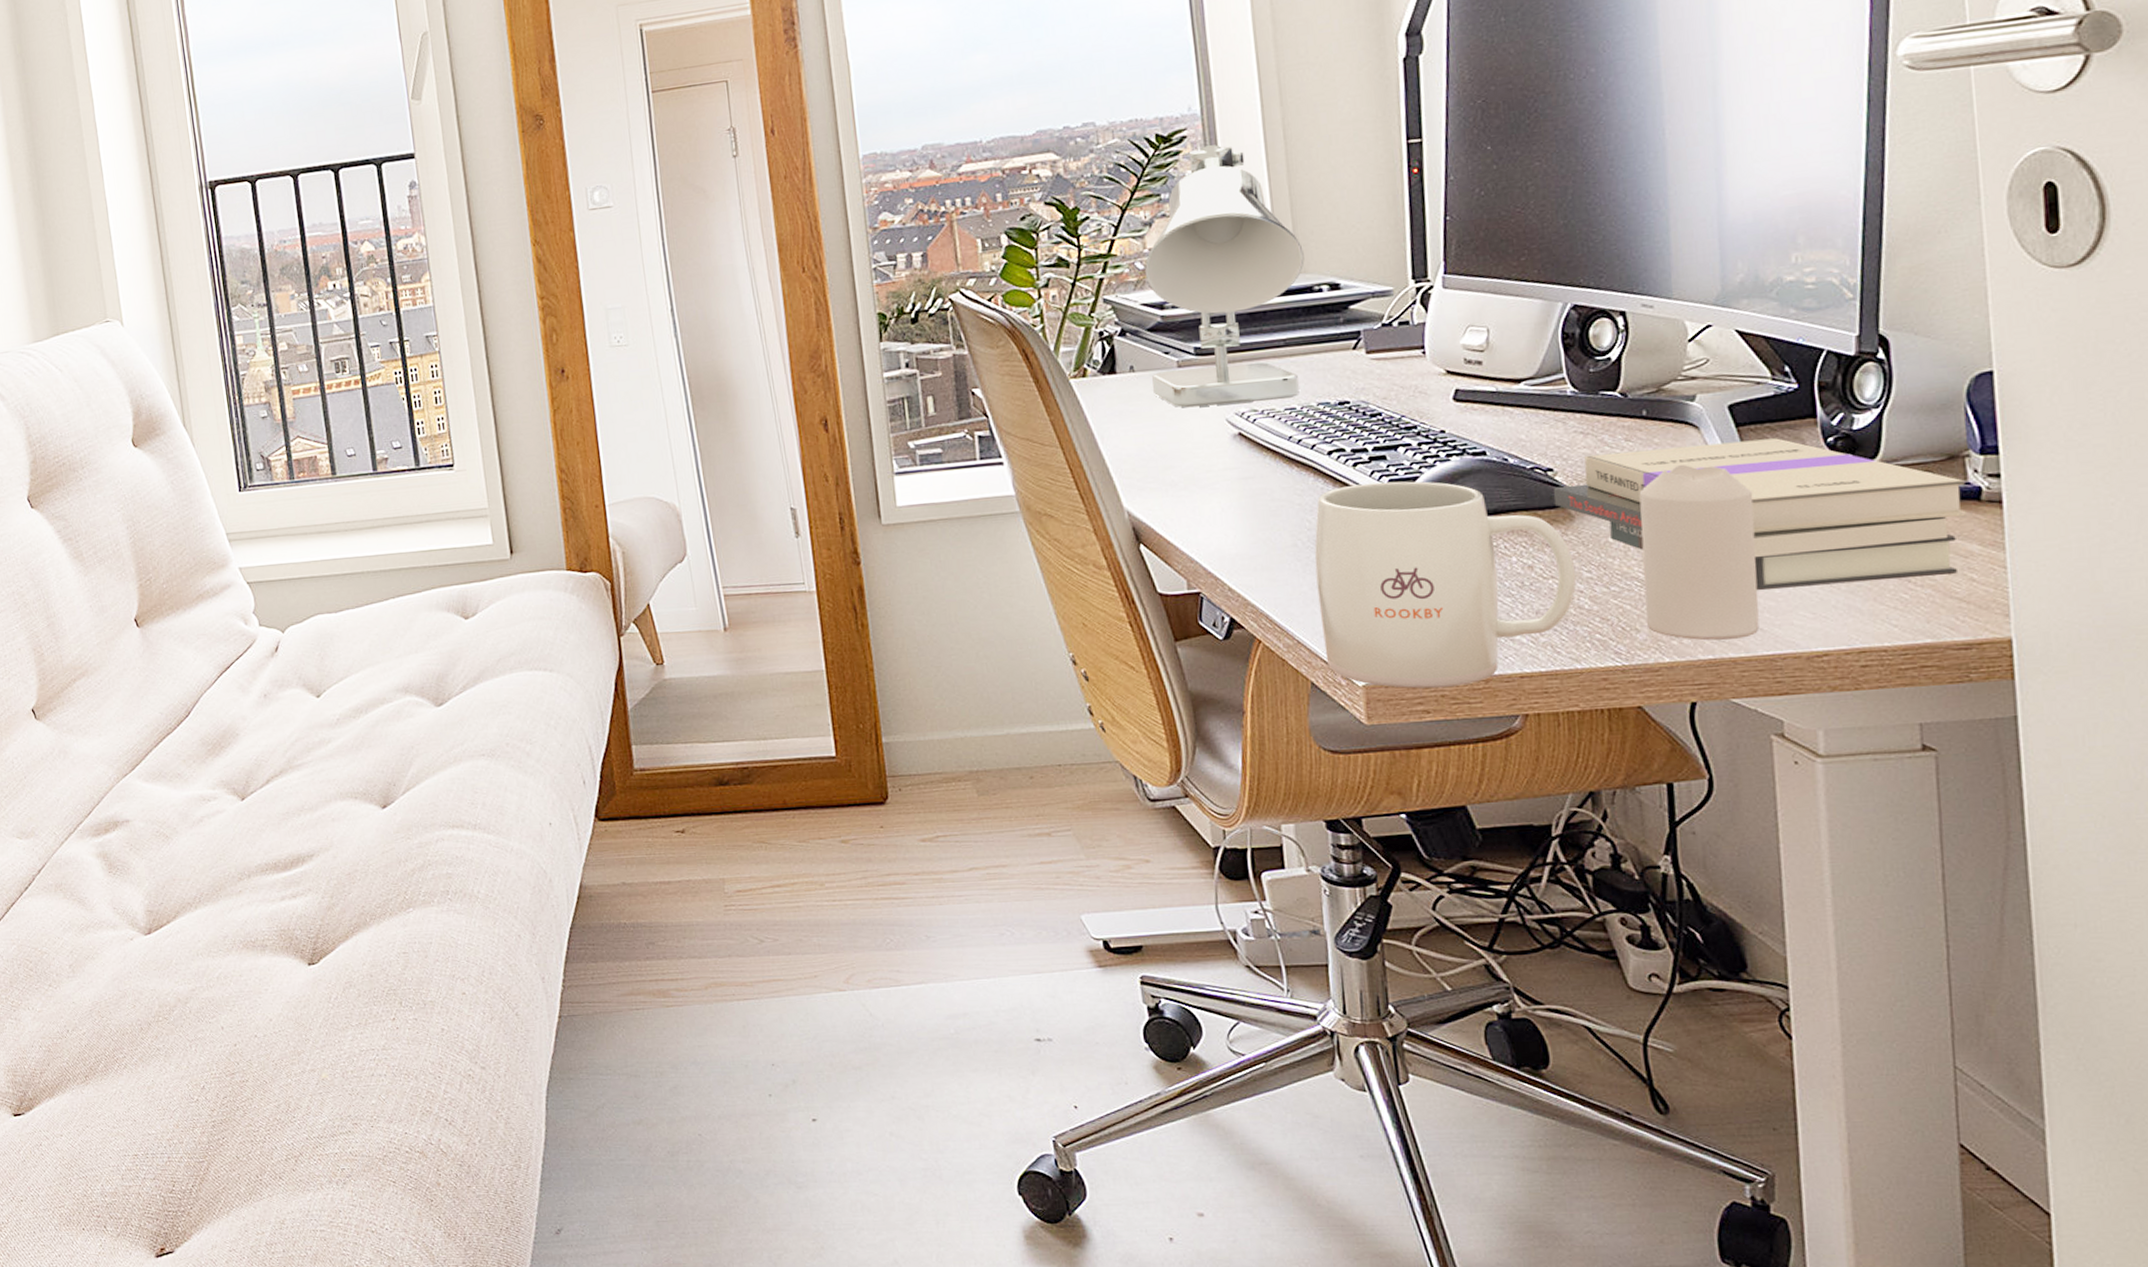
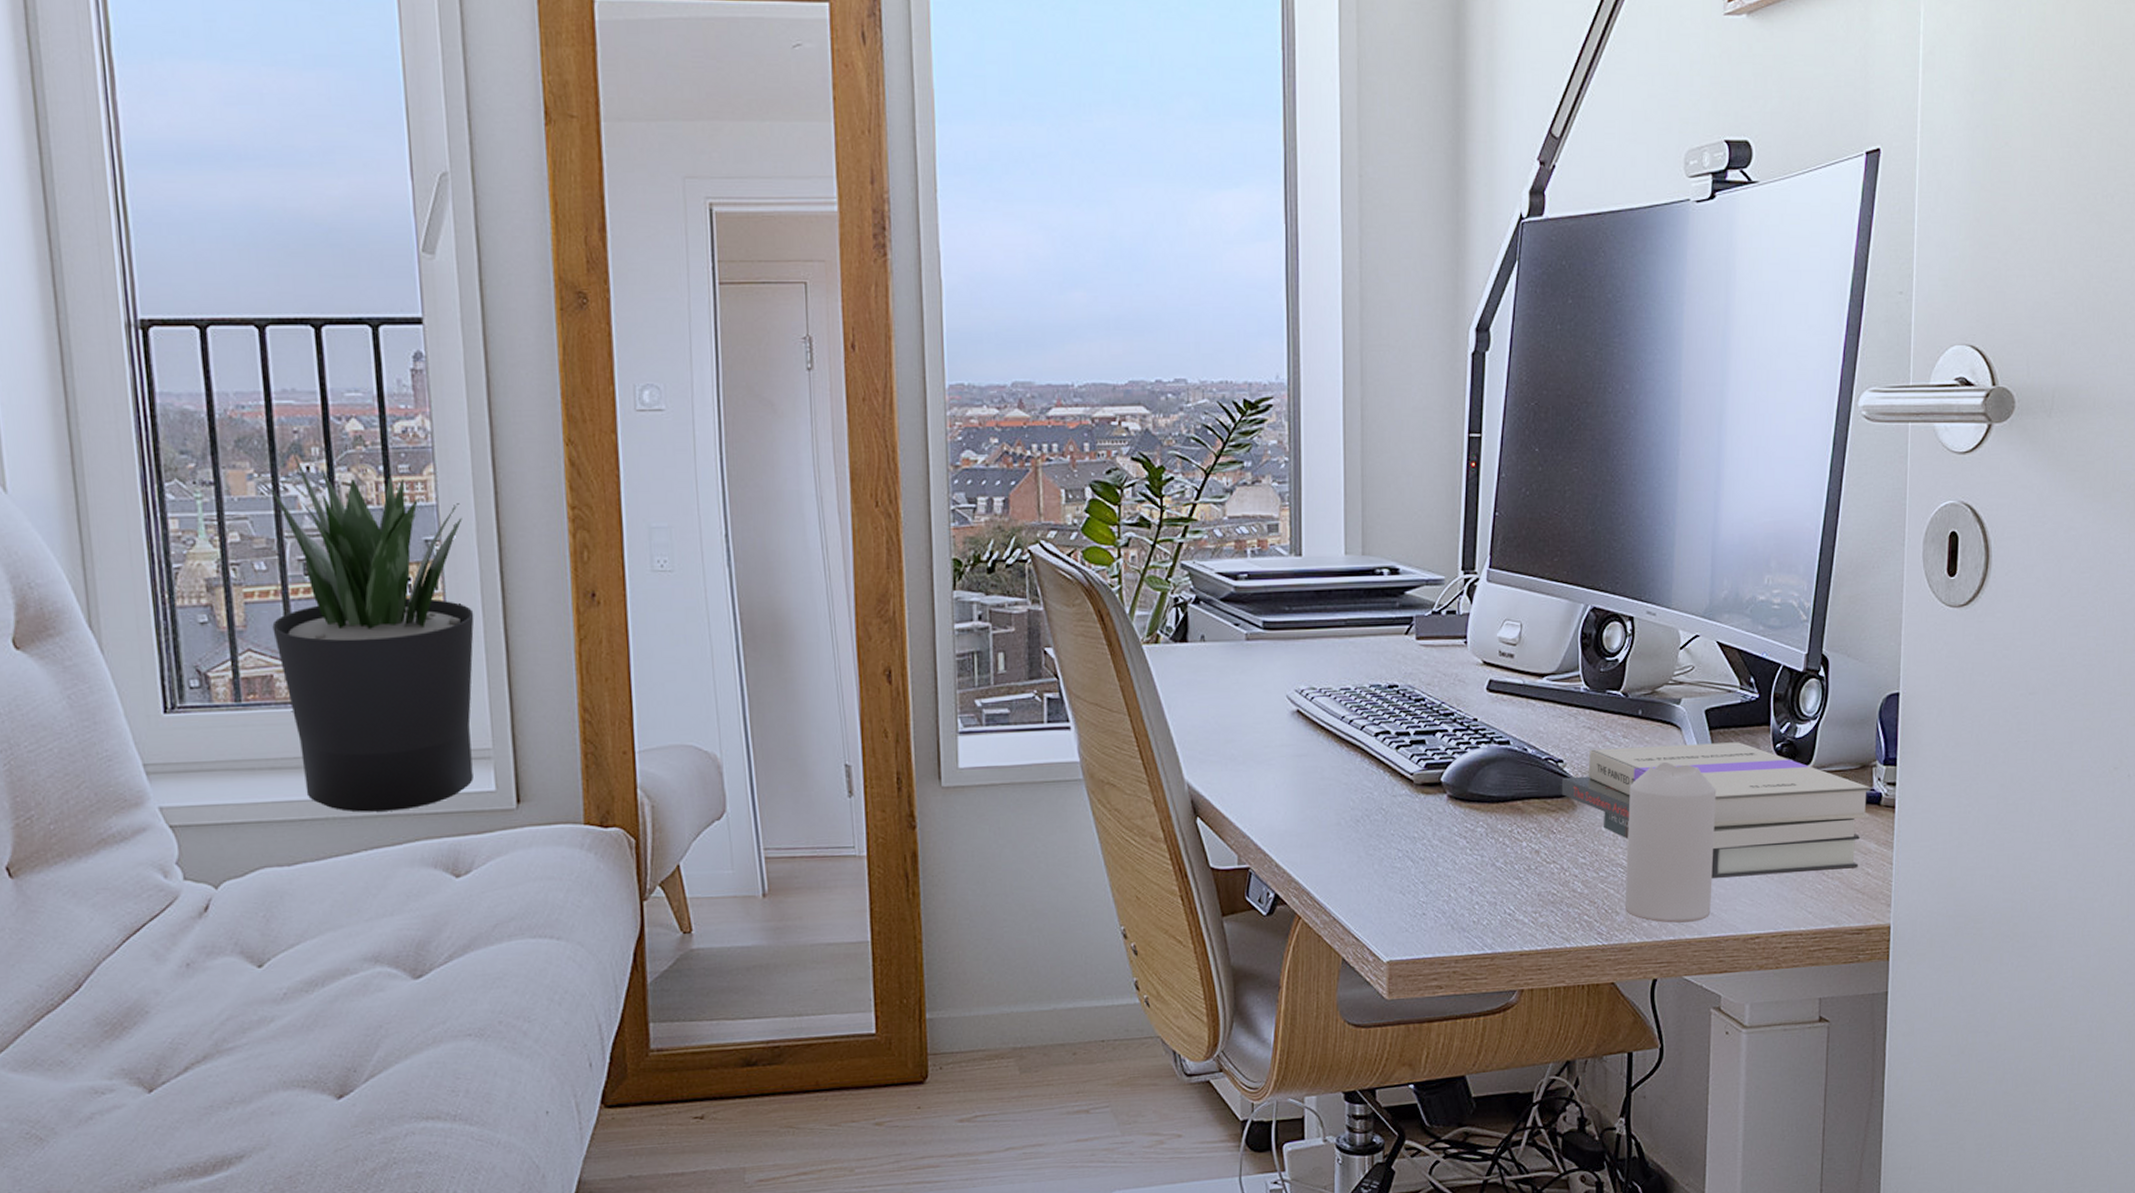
planter: none [306,273,475,567] -> present [269,451,474,813]
desk lamp: present [1144,145,1305,408] -> none [1220,417,1370,682]
mug: present [1314,481,1577,689] -> none [1355,765,1573,965]

